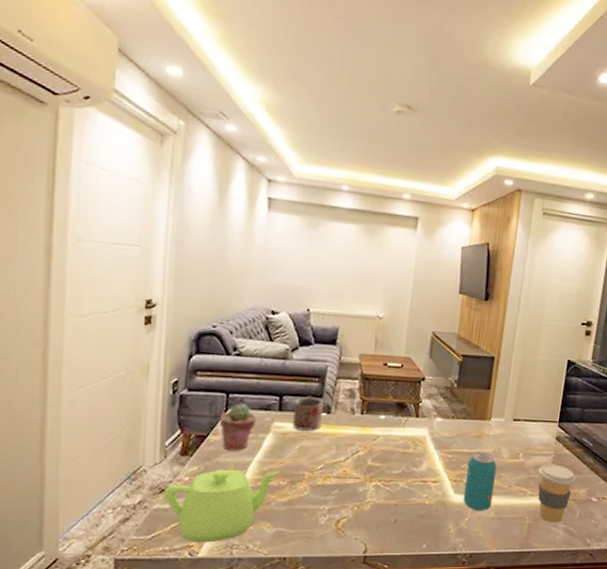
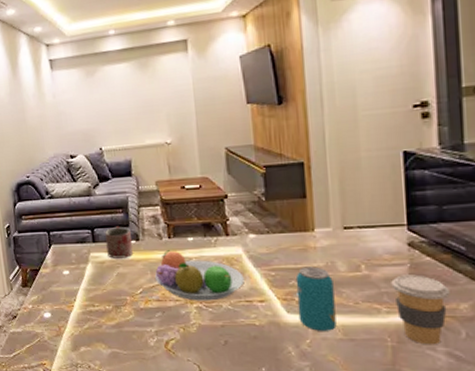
teapot: present [163,469,280,543] -> none [15,297,105,362]
potted succulent: present [220,403,257,451] -> none [46,239,76,281]
fruit bowl: none [338,426,424,480] -> present [154,250,244,301]

